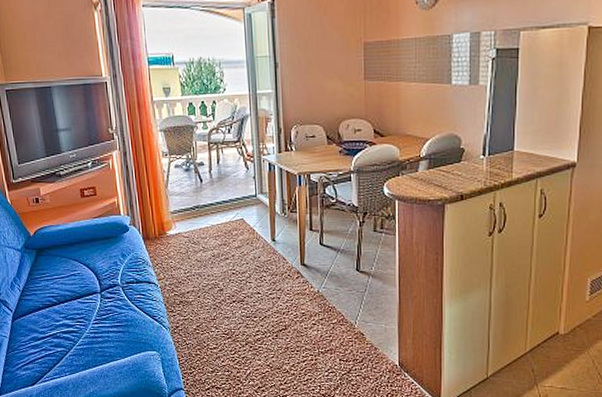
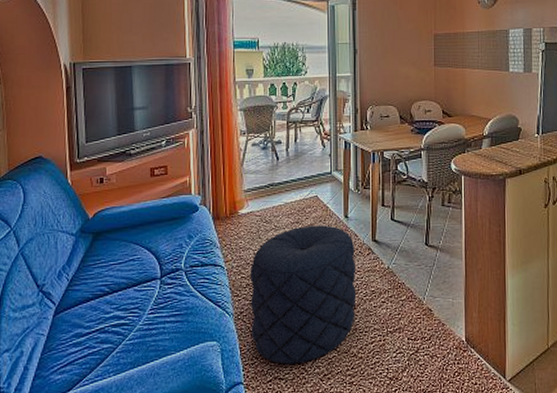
pouf: none [182,248,287,376] -> present [250,225,357,364]

